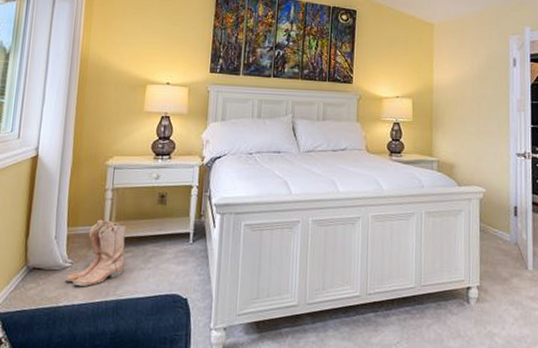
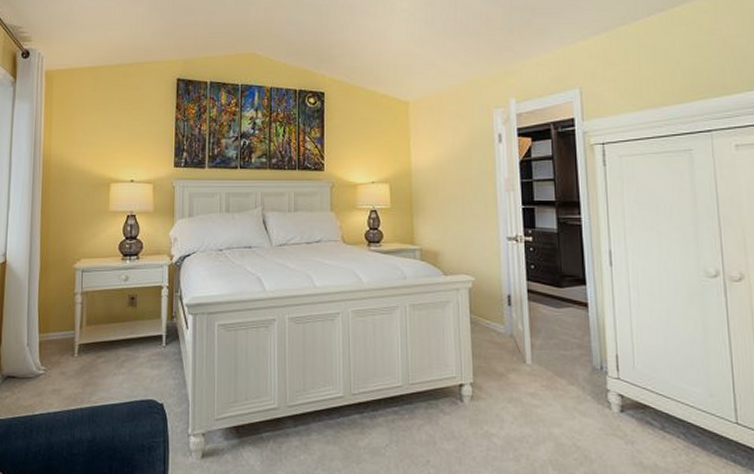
boots: present [65,219,126,287] -> none [39,324,98,395]

